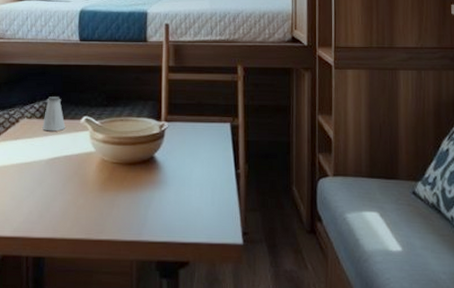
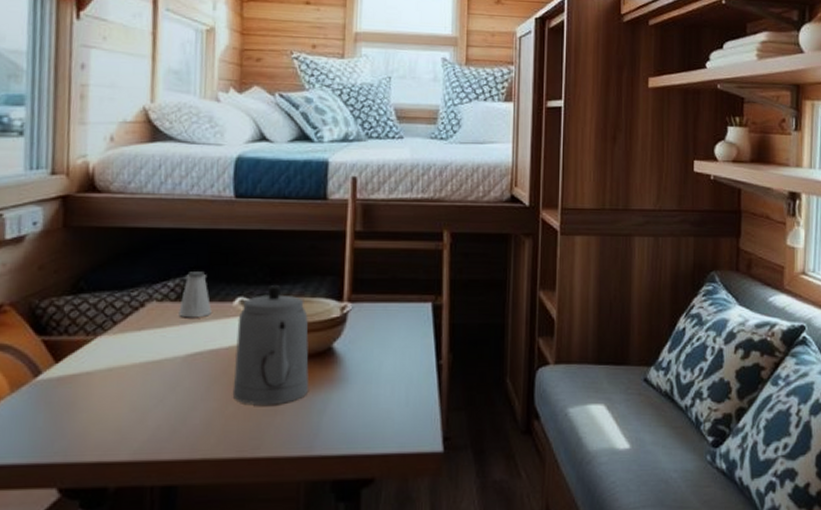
teapot: none [81,108,138,200] -> present [232,285,309,405]

